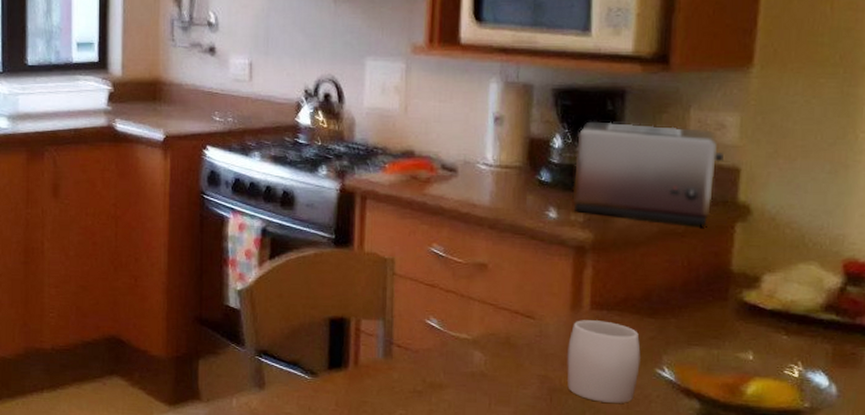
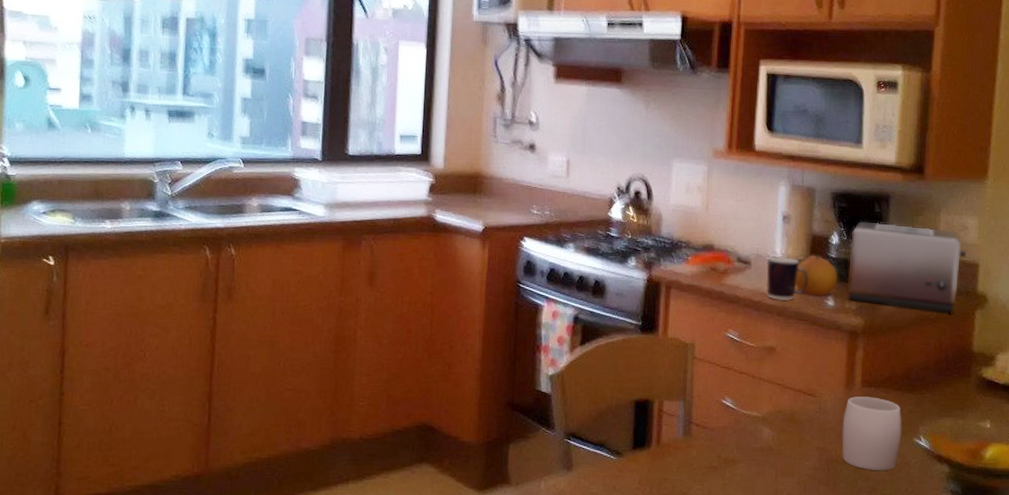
mug: none [475,162,526,213] -> present [766,255,809,302]
fruit: none [510,160,562,208] -> present [796,254,838,297]

